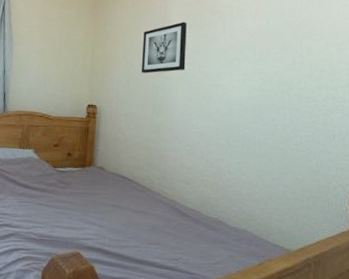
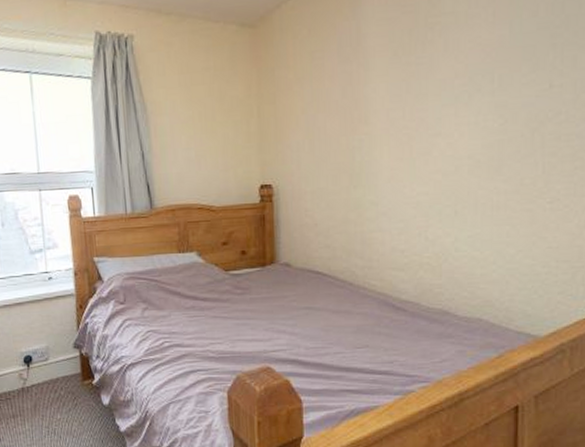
wall art: present [141,22,187,74] -> none [328,47,391,132]

